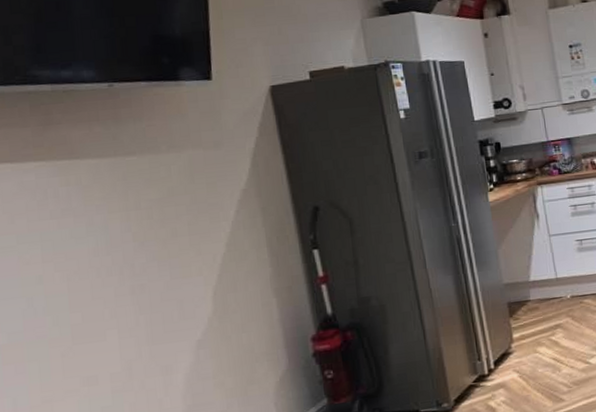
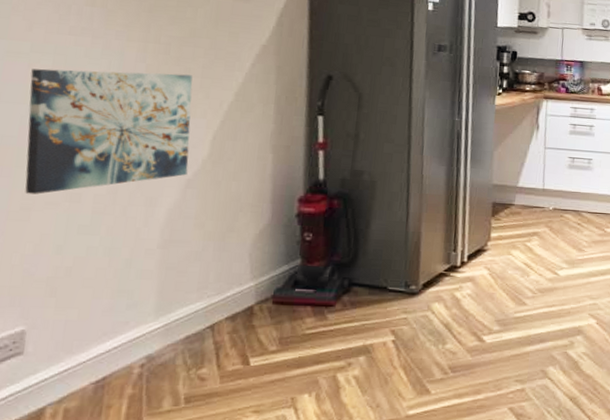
wall art: none [22,235,196,386] -> present [25,68,193,194]

